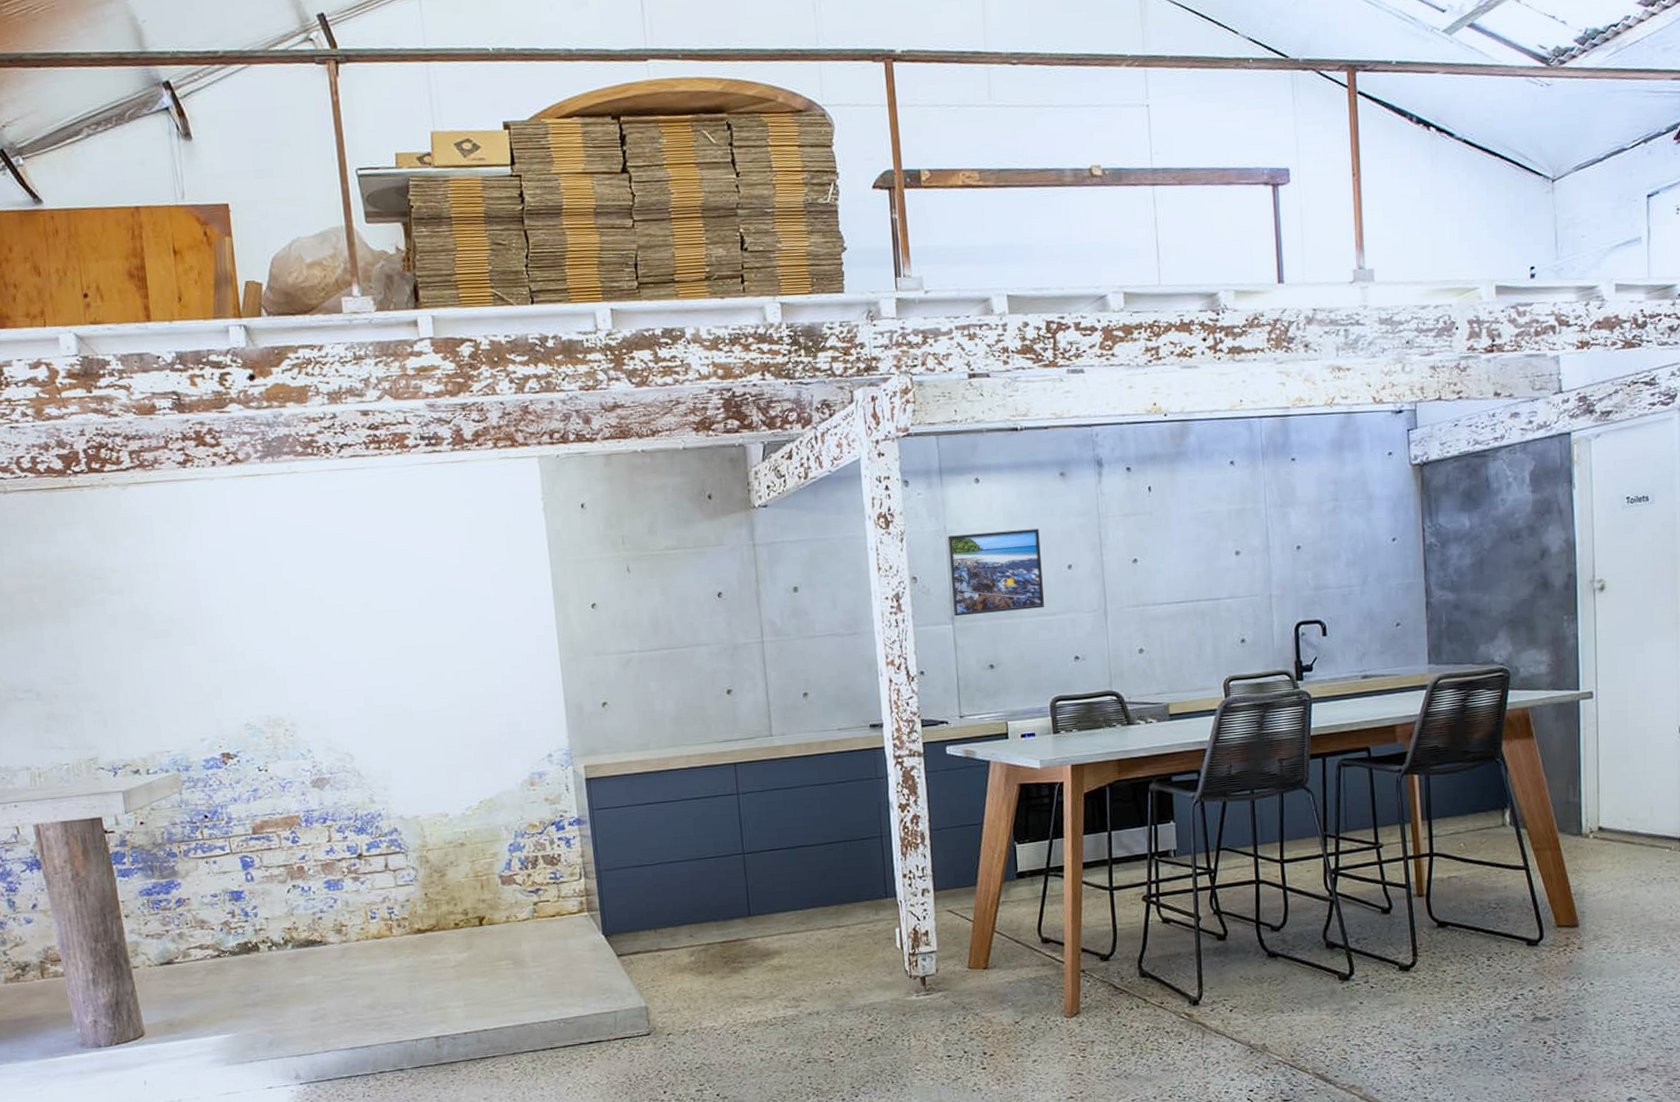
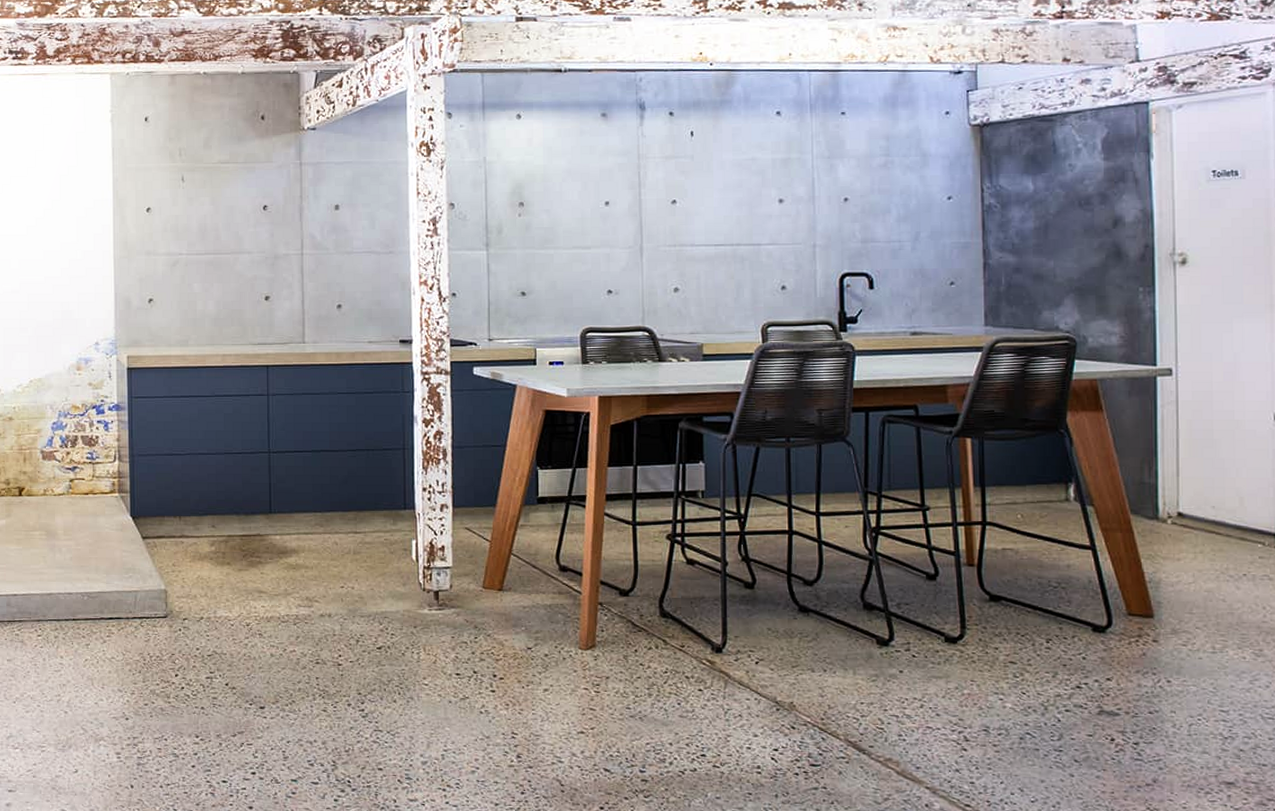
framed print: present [947,528,1045,617] -> none [487,165,580,243]

